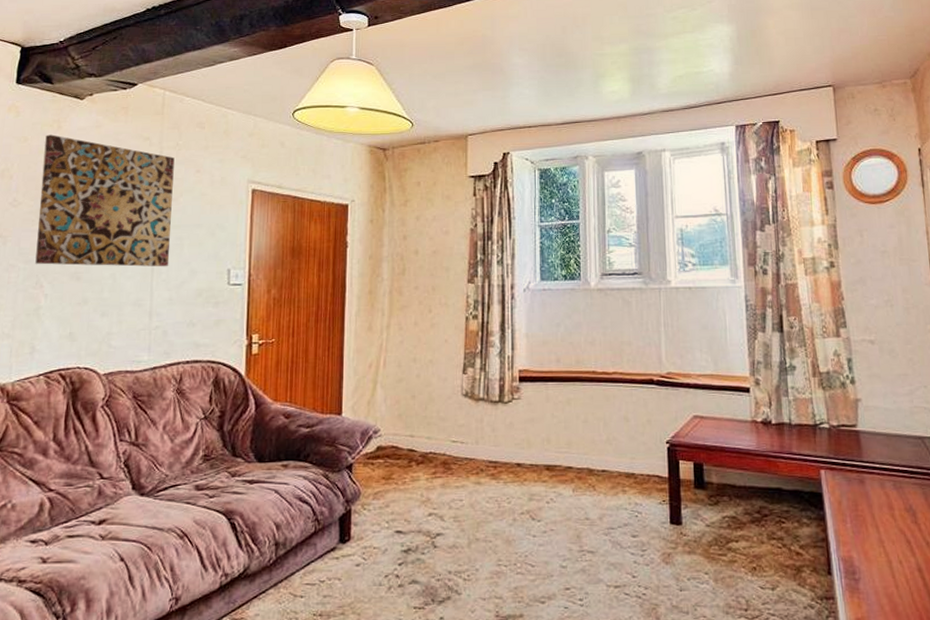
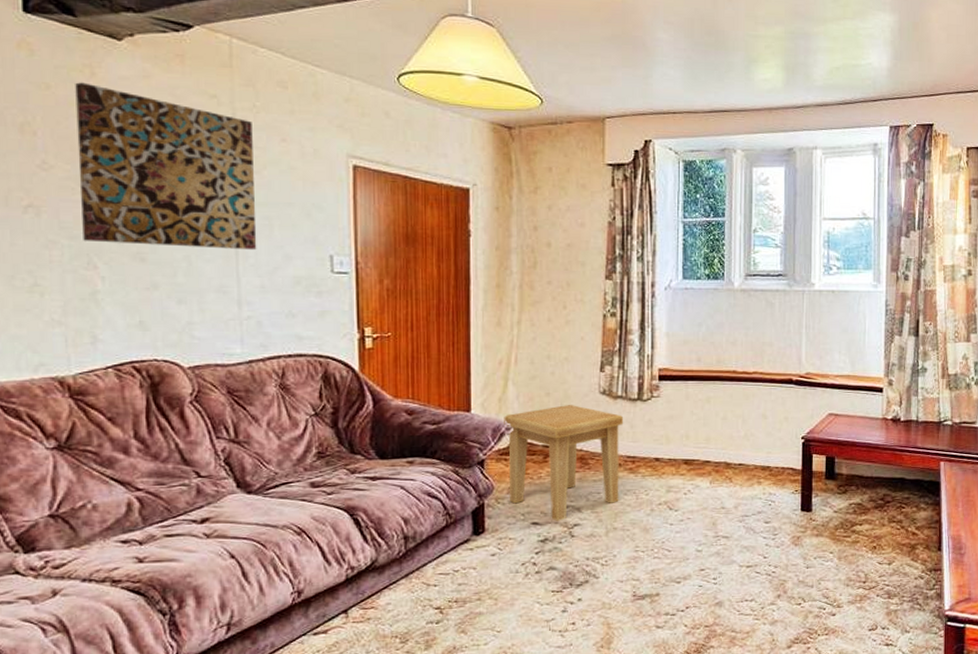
side table: none [372,406,486,530] -> present [504,404,624,521]

